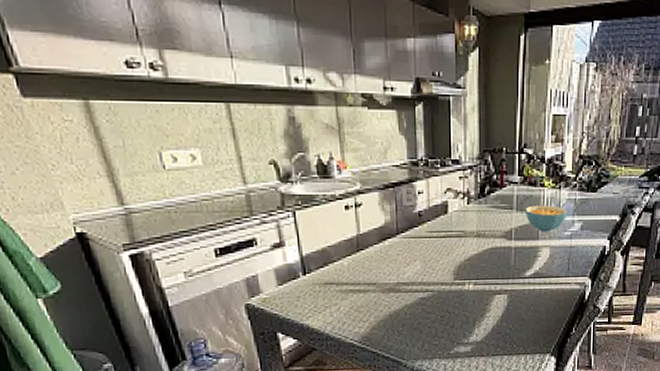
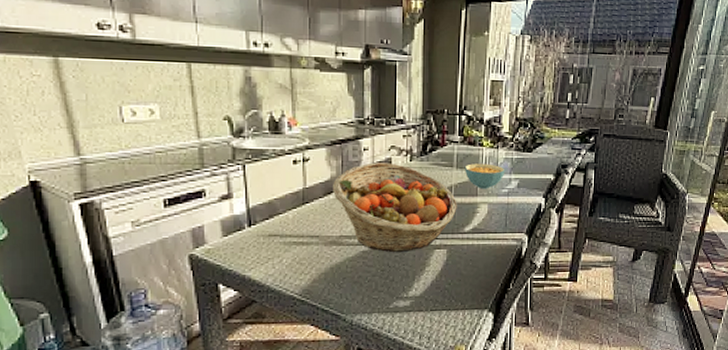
fruit basket: none [388,206,518,299] -> present [333,162,457,253]

